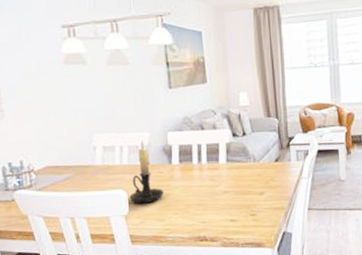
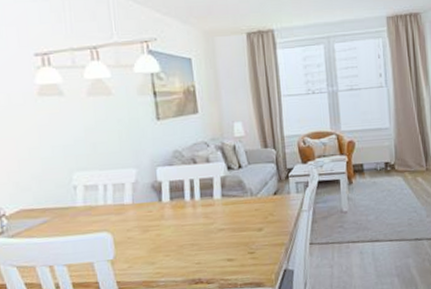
candle holder: present [129,140,164,204] -> none [115,177,154,247]

